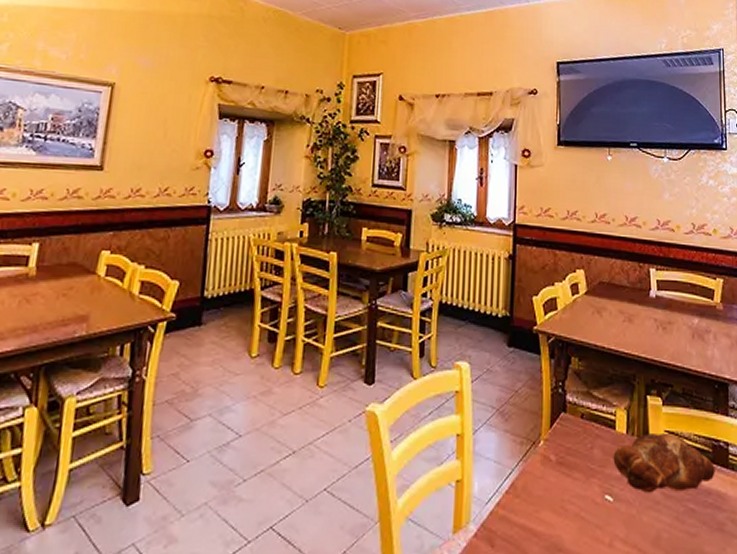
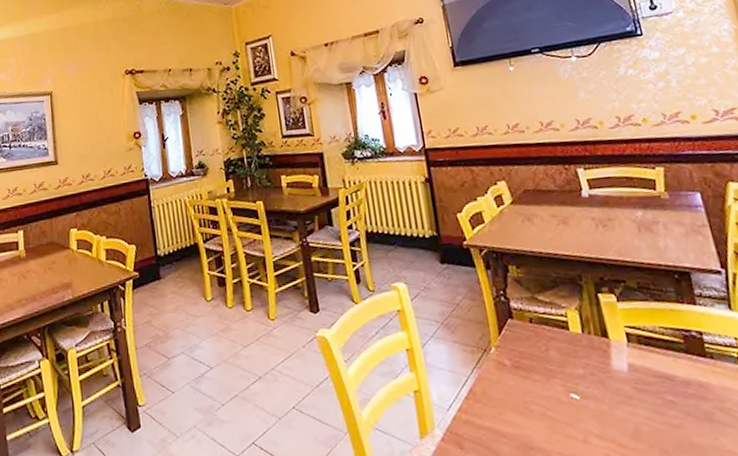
bread loaf: present [613,432,715,493] -> none [571,328,692,389]

